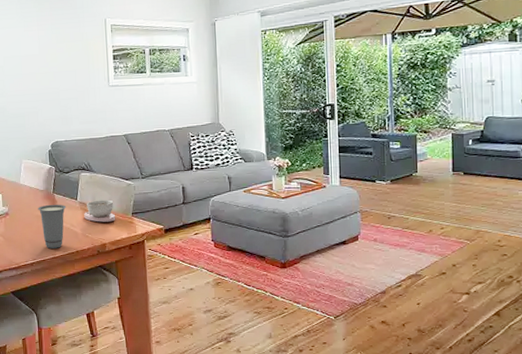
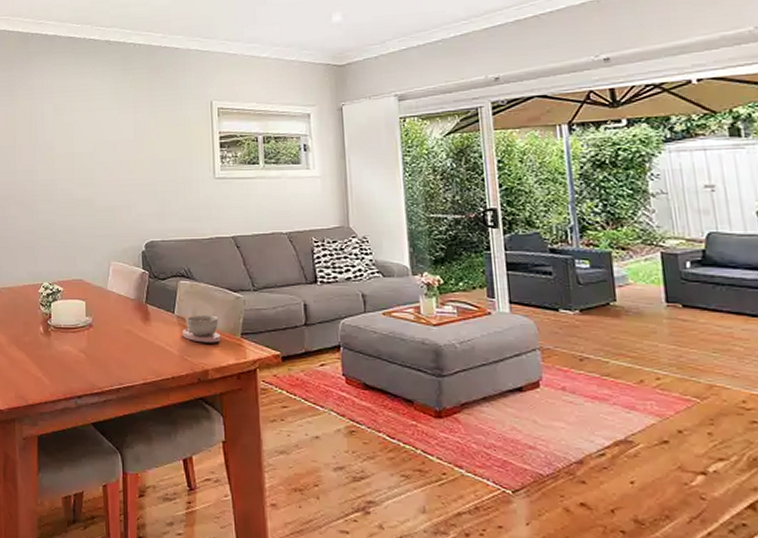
cup: present [38,204,67,249] -> none [127,316,162,372]

